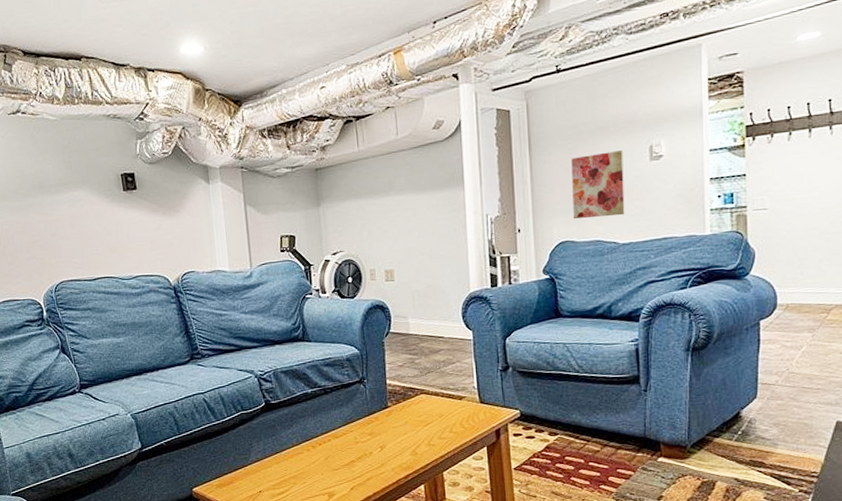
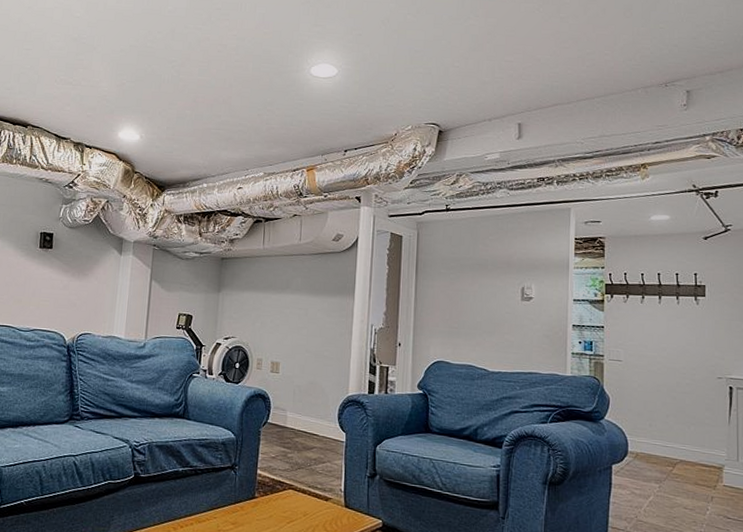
wall art: present [571,150,625,219] -> none [450,286,498,346]

